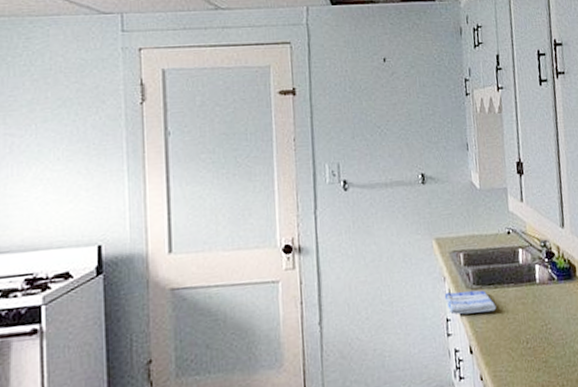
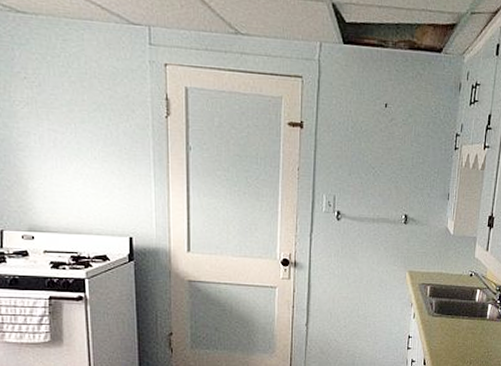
dish towel: present [445,290,497,315] -> none [410,316,451,336]

